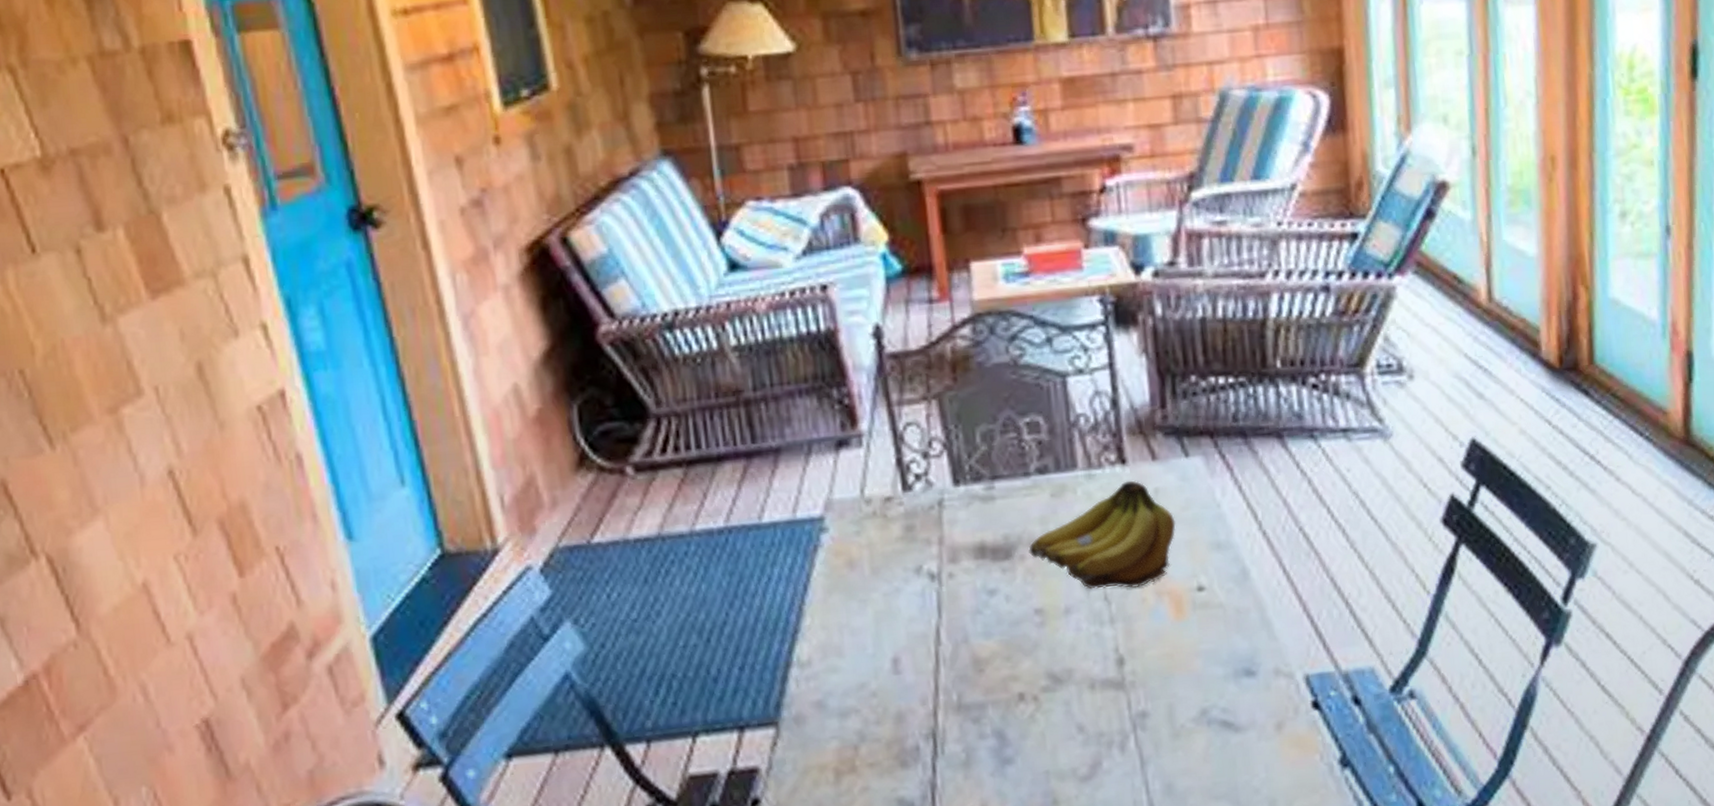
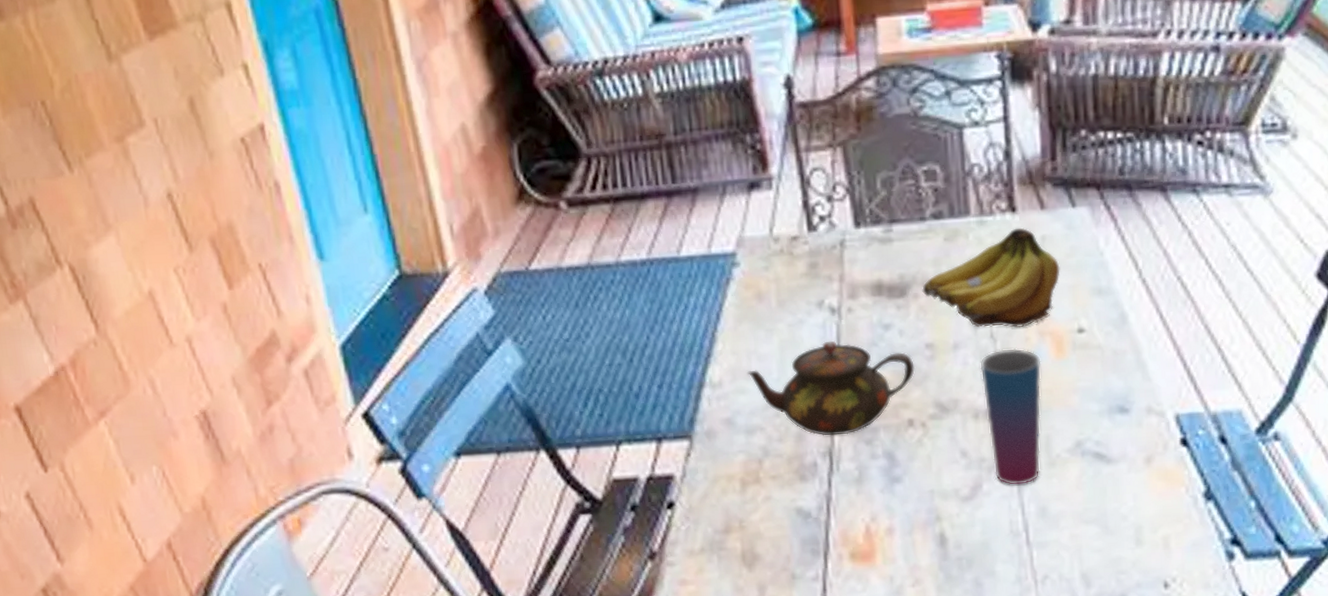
teapot: none [838,609,1024,716] -> present [746,340,915,436]
cup: none [1094,610,1165,762] -> present [980,348,1042,486]

